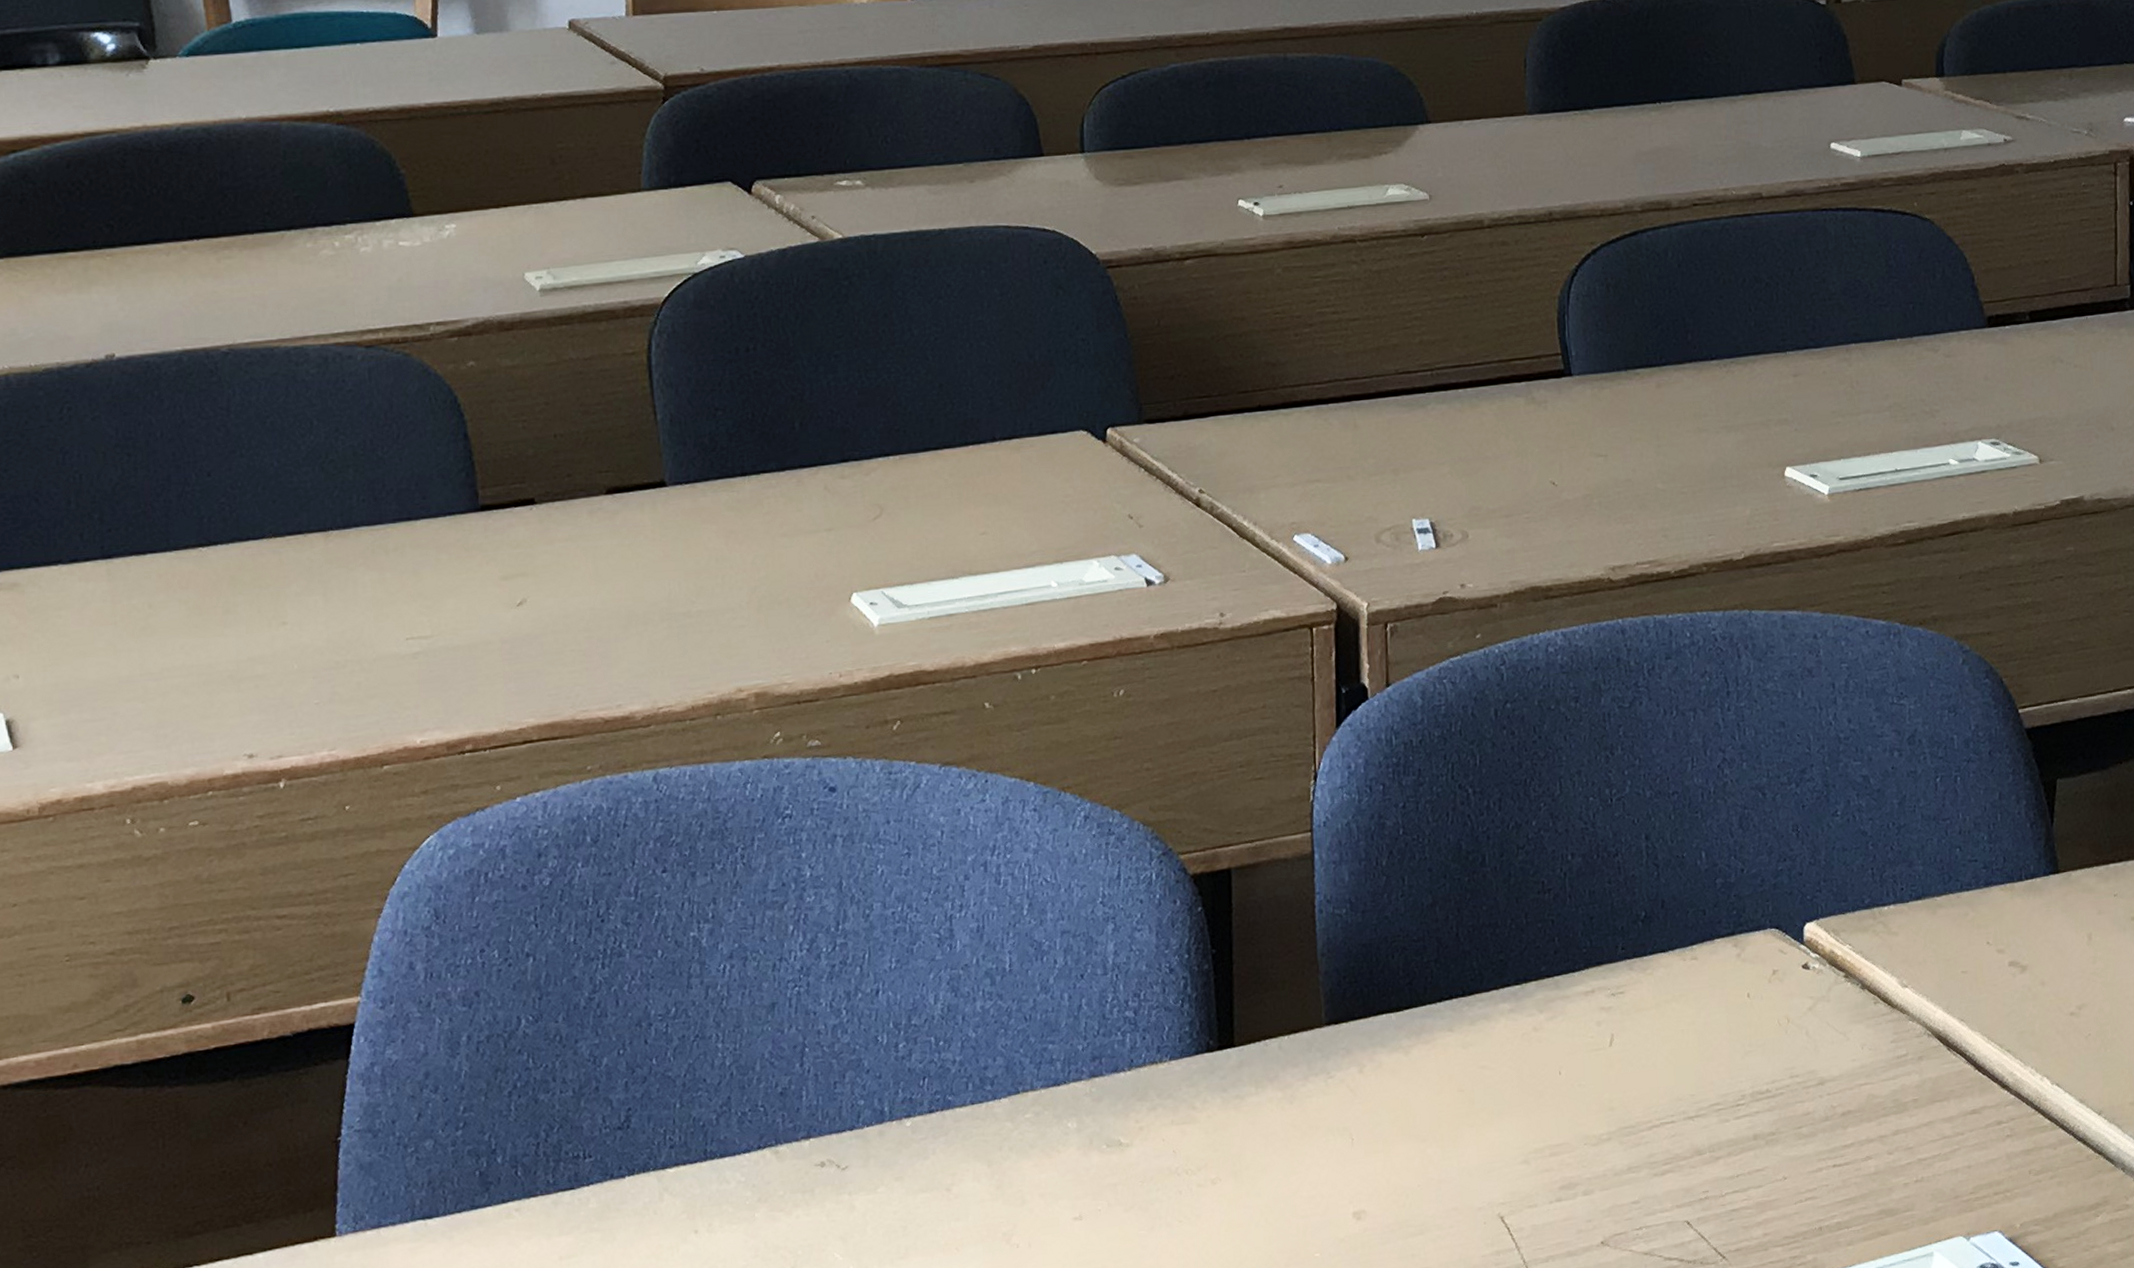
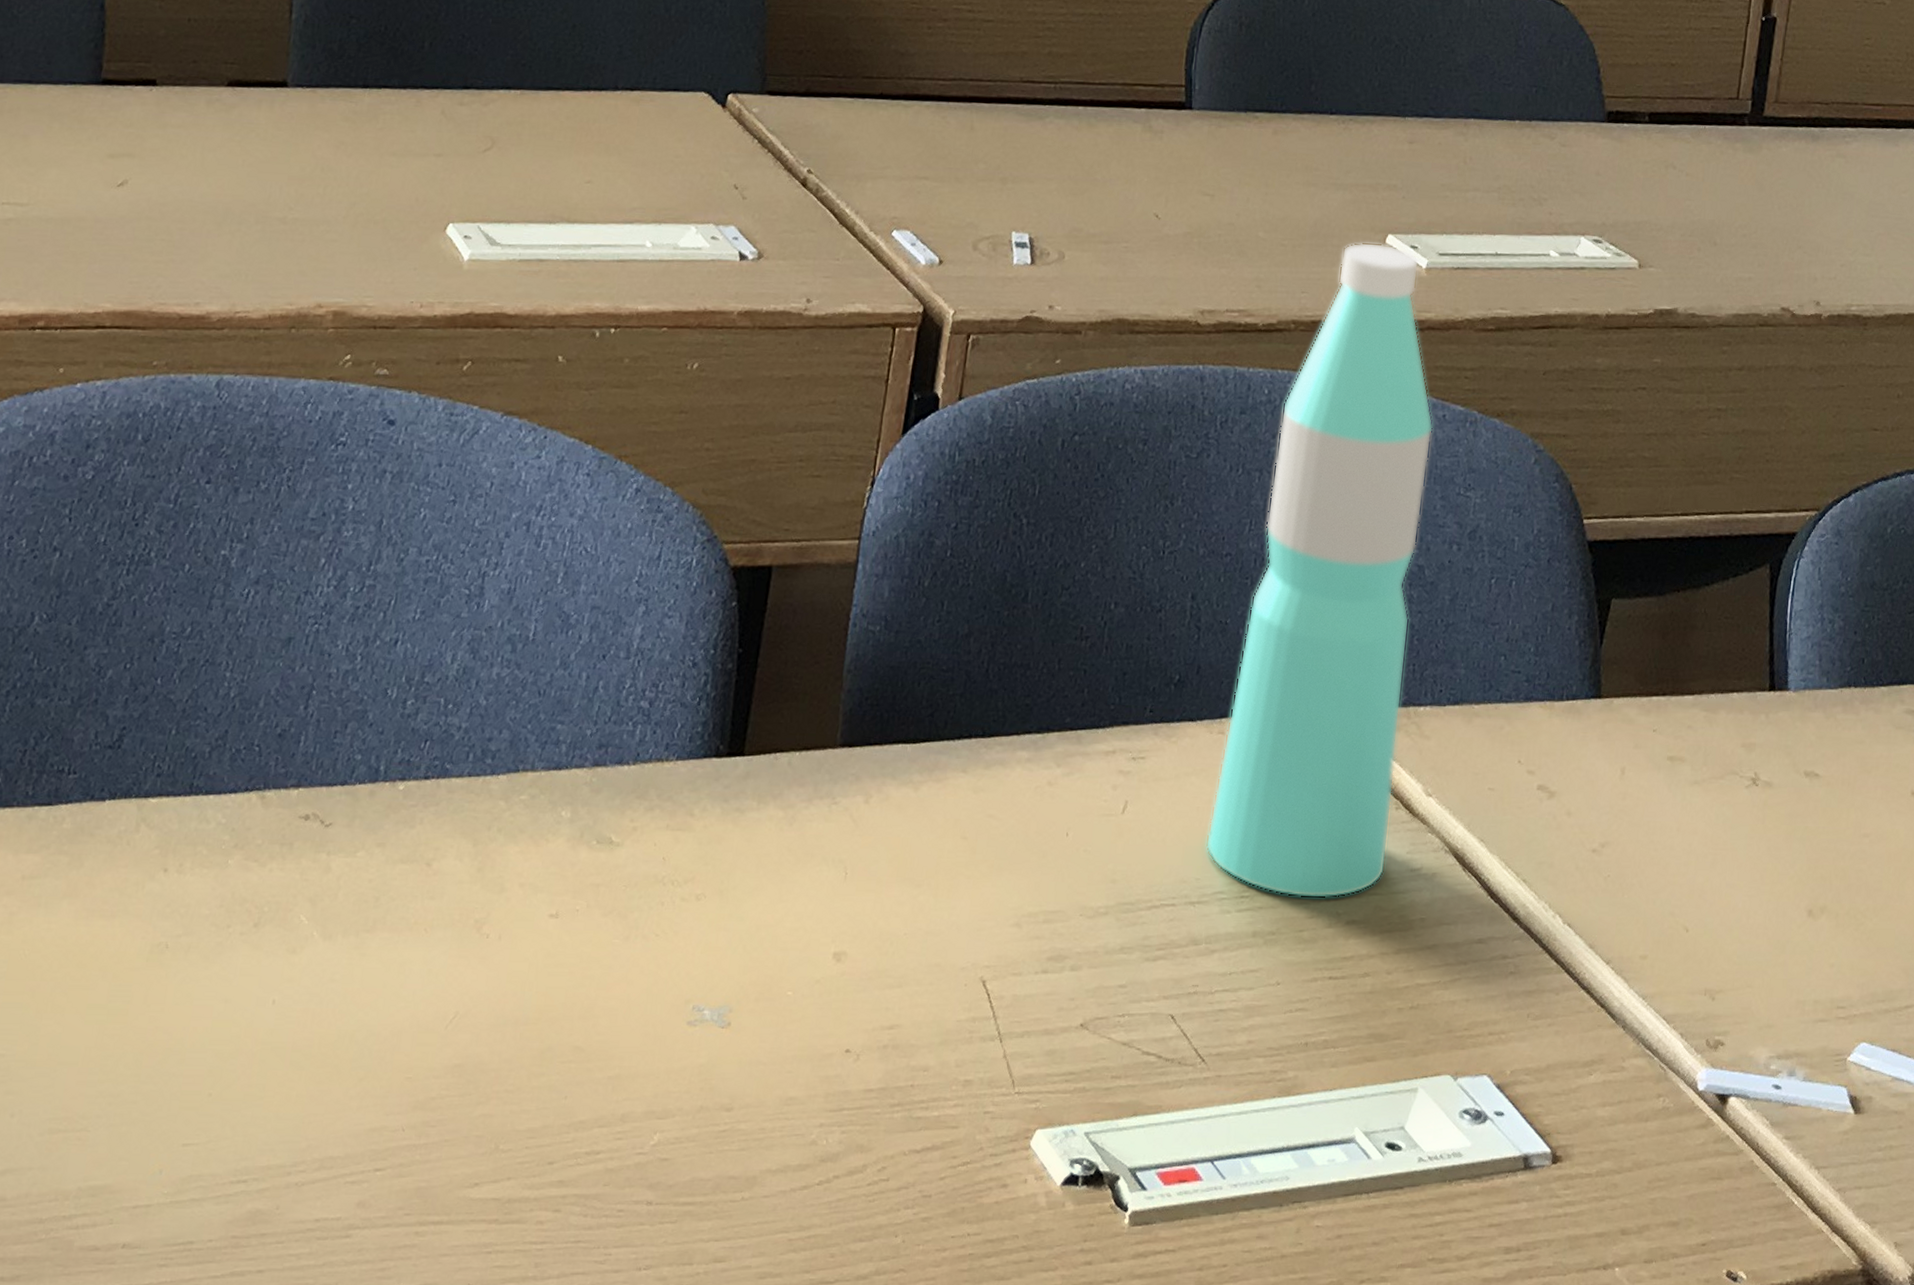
water bottle: none [1695,477,1873,1099] -> present [1205,242,1434,899]

